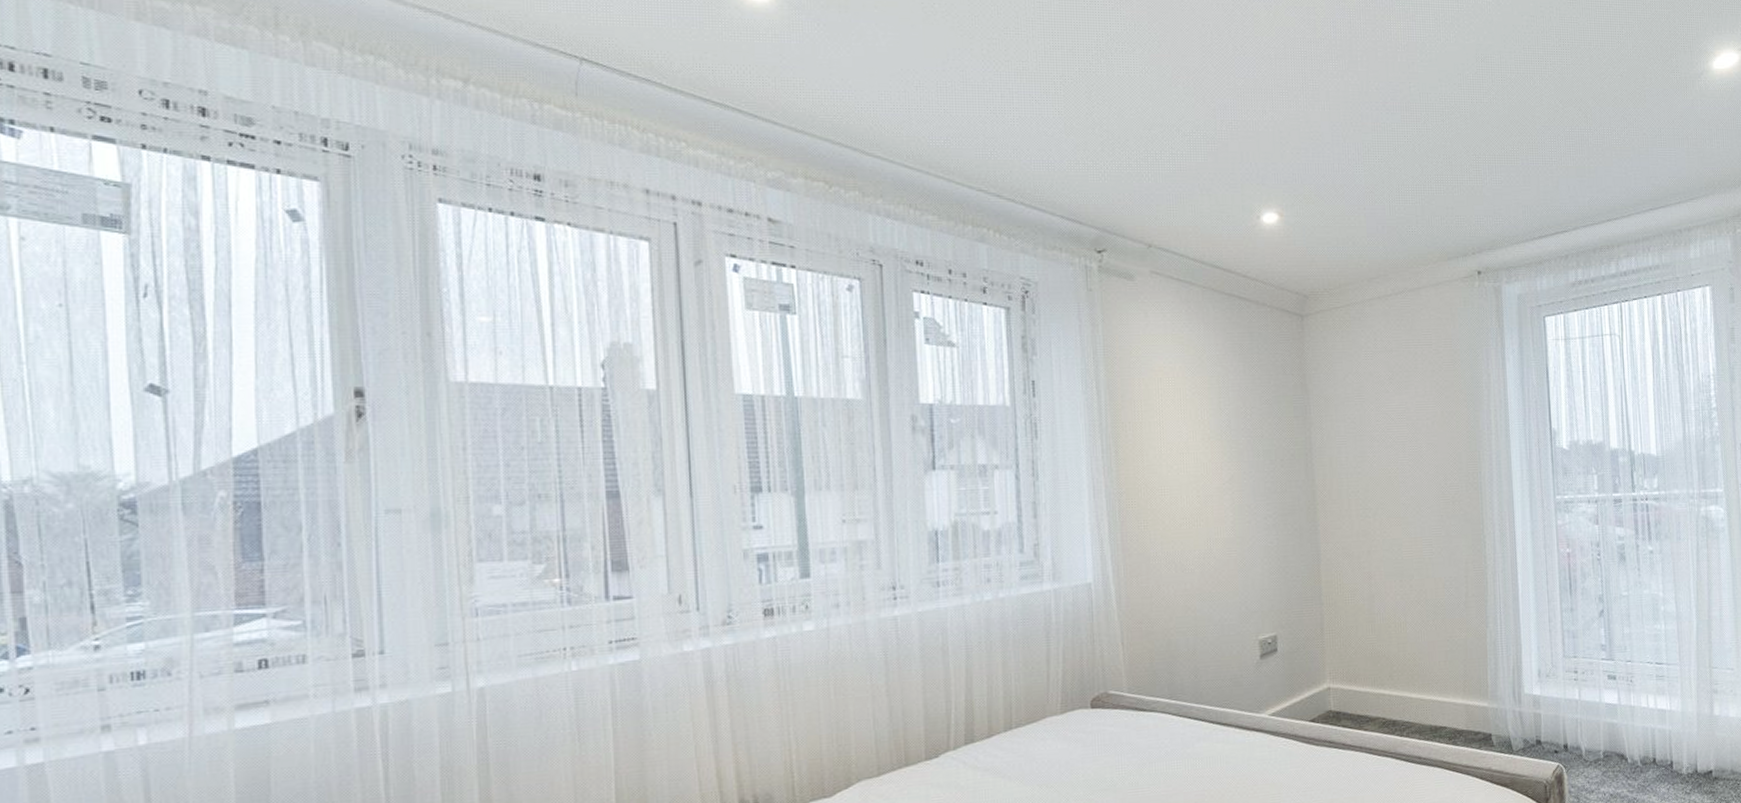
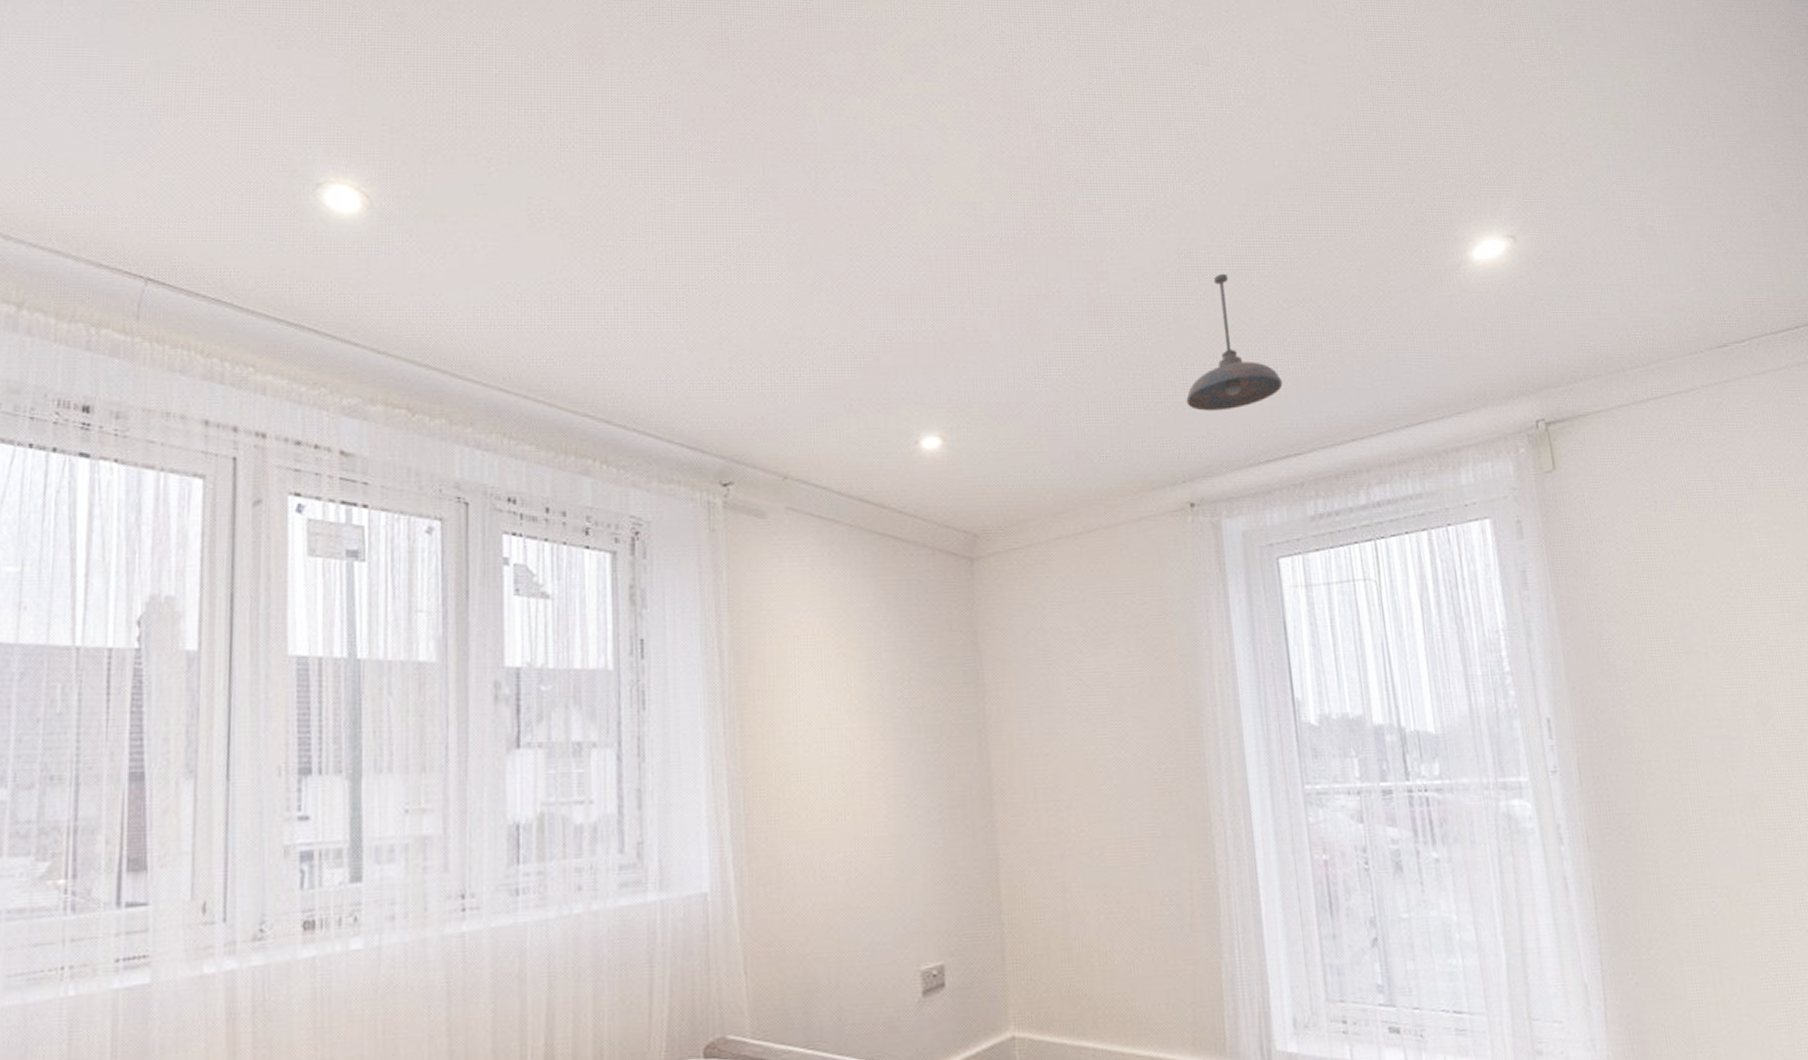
pendant light: none [1478,76,1556,194] -> present [1186,273,1283,411]

